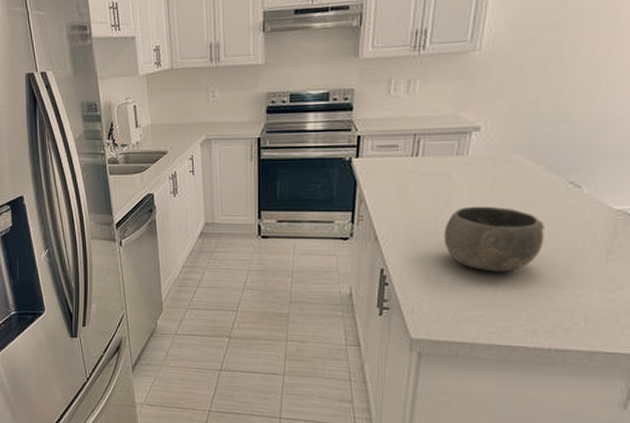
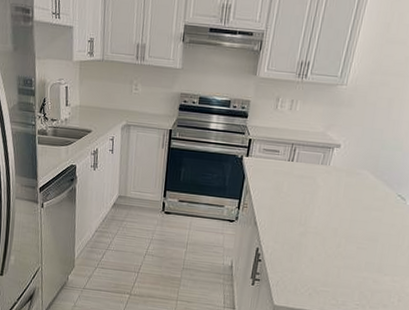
bowl: present [444,206,545,273] -> none [305,205,378,259]

